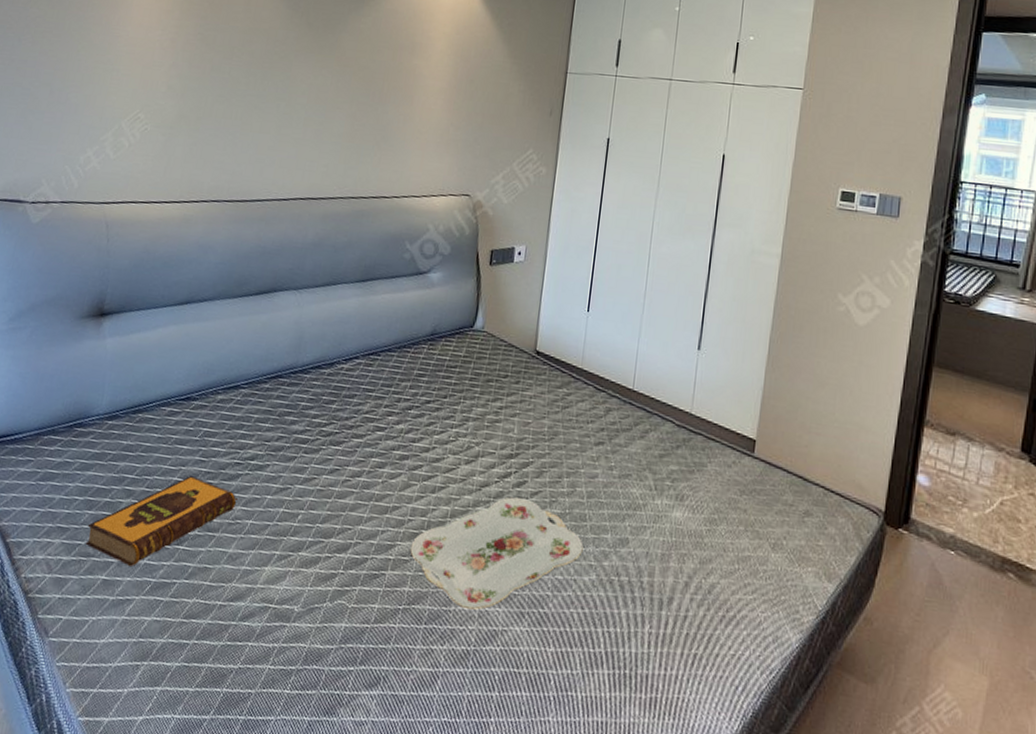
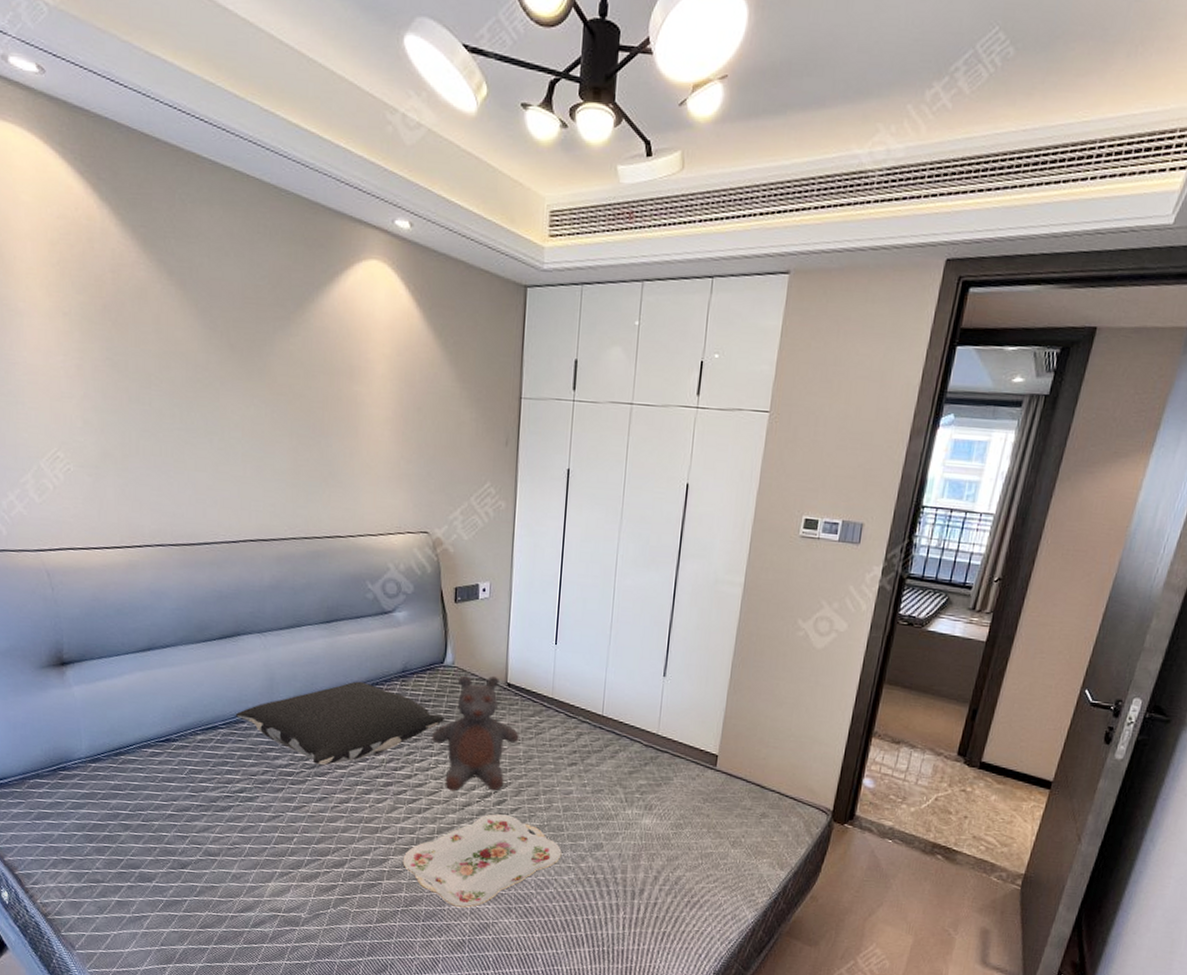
hardback book: present [85,476,237,566] -> none [91,809,233,889]
pillow: none [259,343,470,433] -> present [235,681,446,765]
teddy bear: none [454,341,545,470] -> present [432,675,519,792]

